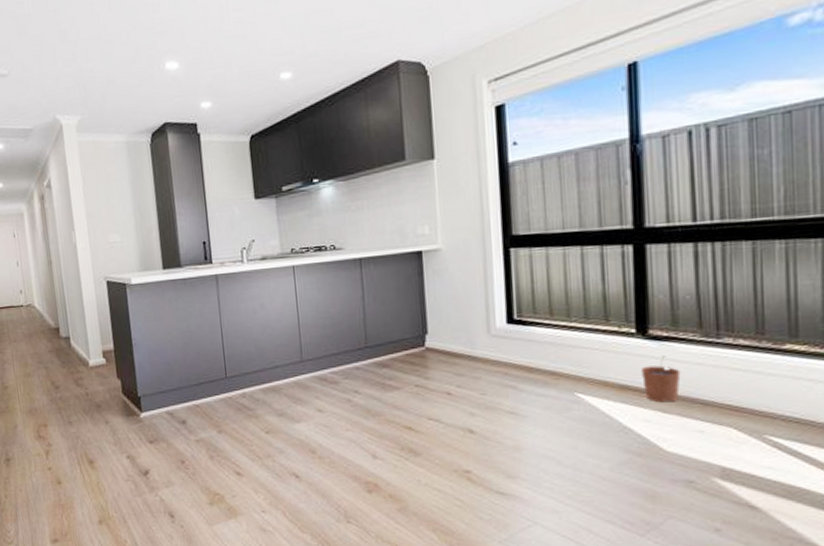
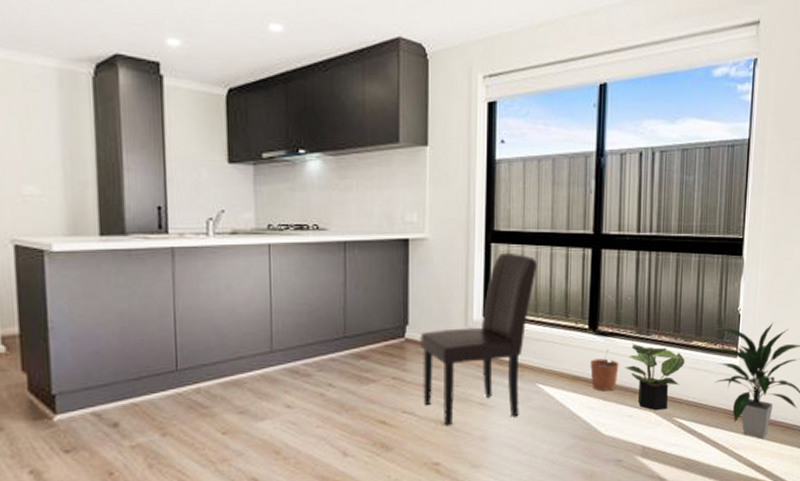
chair: none [440,256,567,435] -> present [420,252,538,426]
potted plant: none [688,348,776,427] -> present [624,343,685,411]

